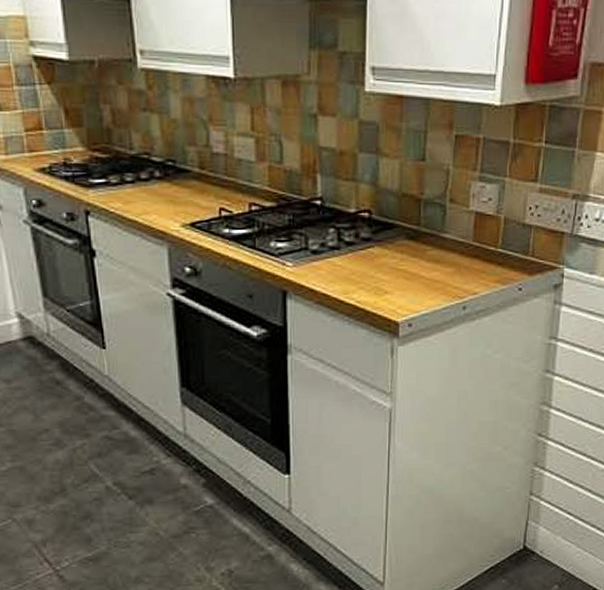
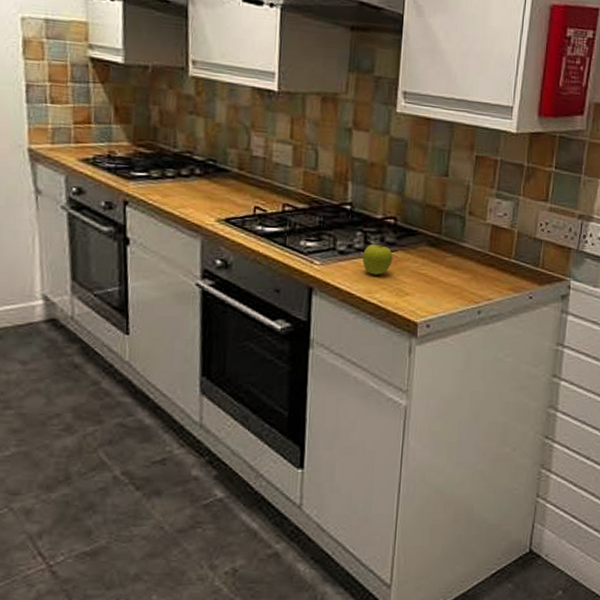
fruit: none [337,240,369,274] -> present [362,243,393,275]

